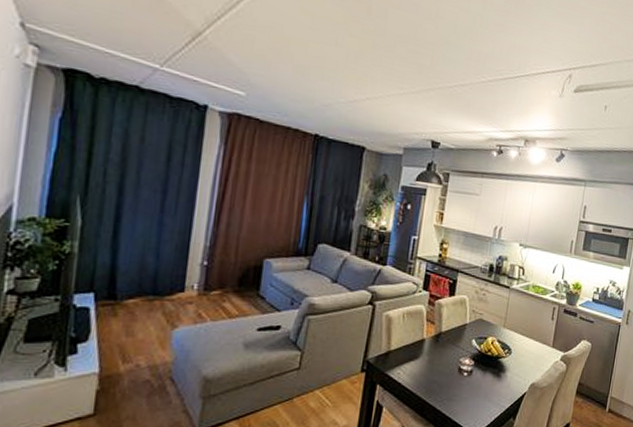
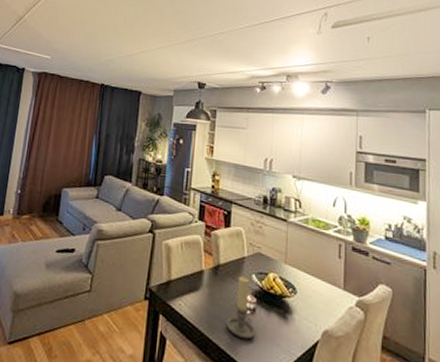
candle holder: none [443,342,471,399] -> present [226,276,256,340]

